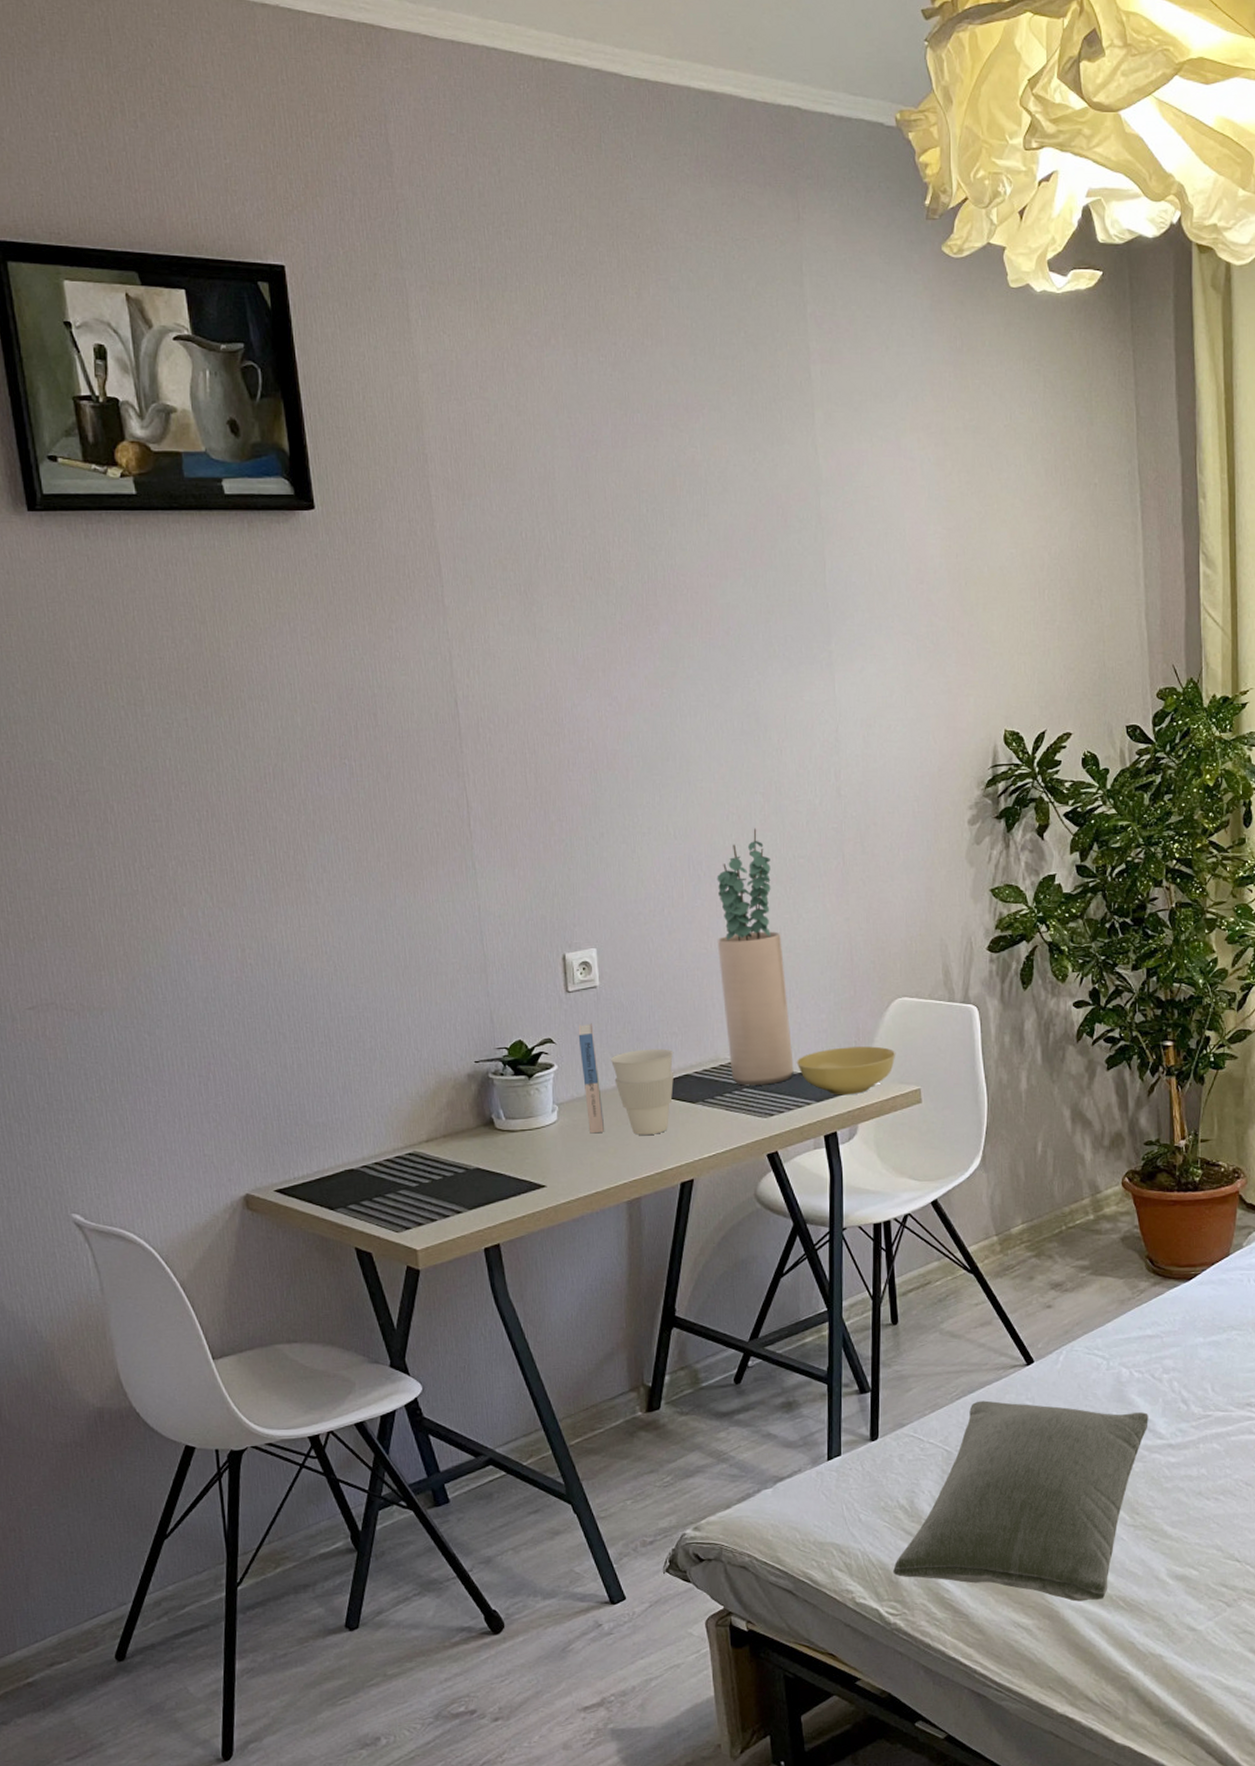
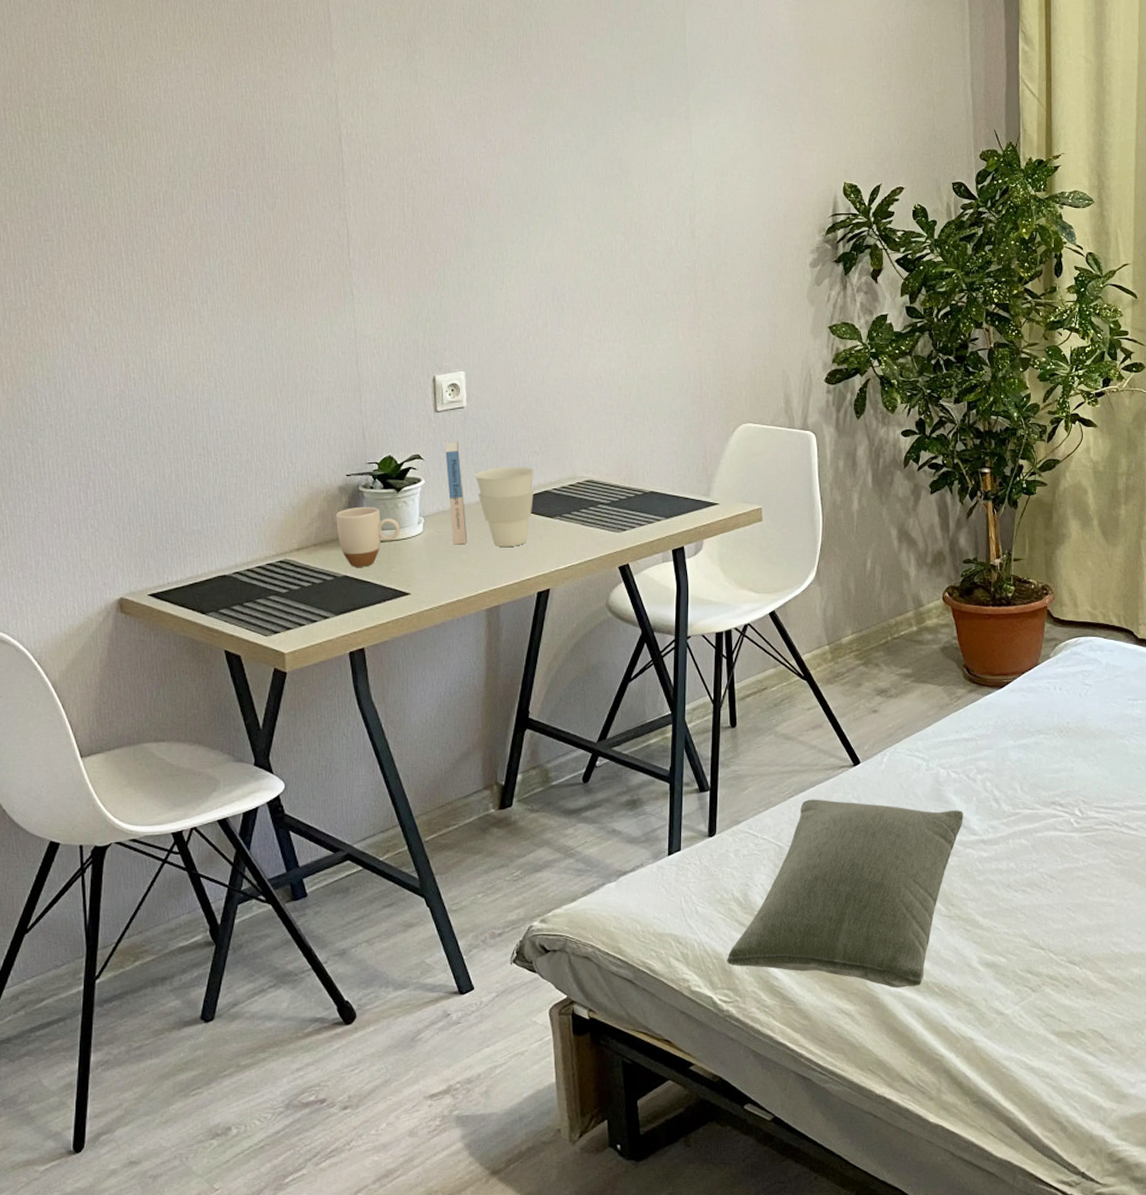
mug: none [465,1094,534,1159] -> present [336,506,401,567]
vase: present [717,828,794,1086] -> none [577,264,645,502]
bowl: present [796,1046,896,1096] -> none [648,468,740,513]

